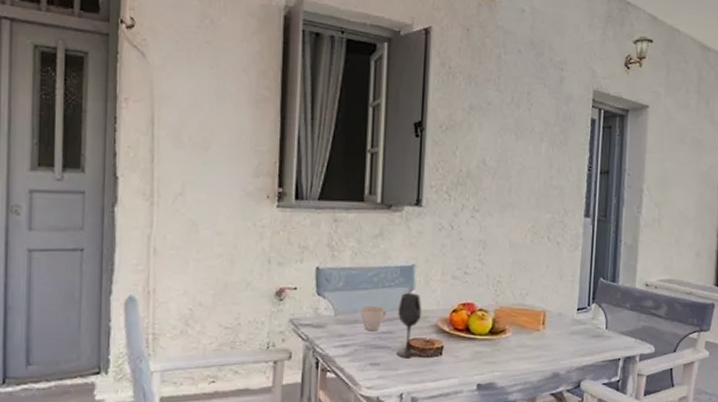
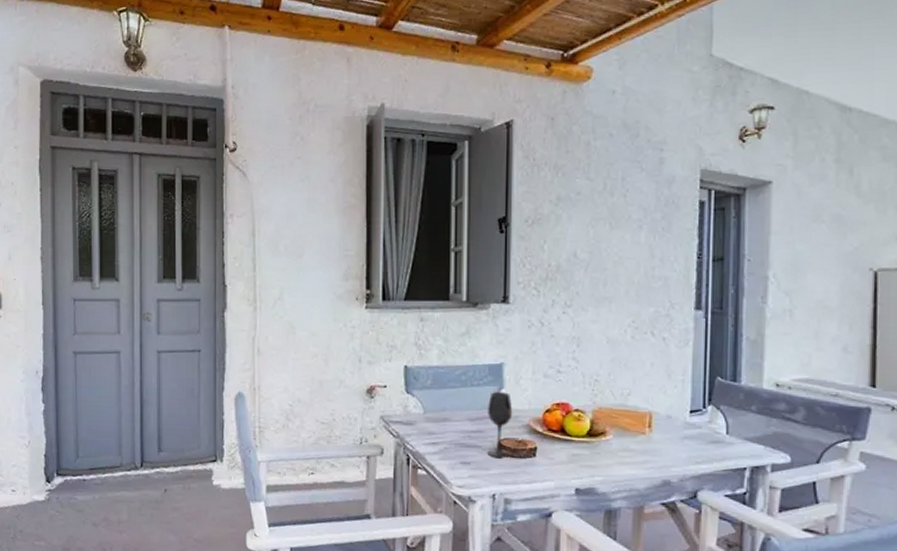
cup: present [360,306,386,332] -> none [449,404,475,430]

